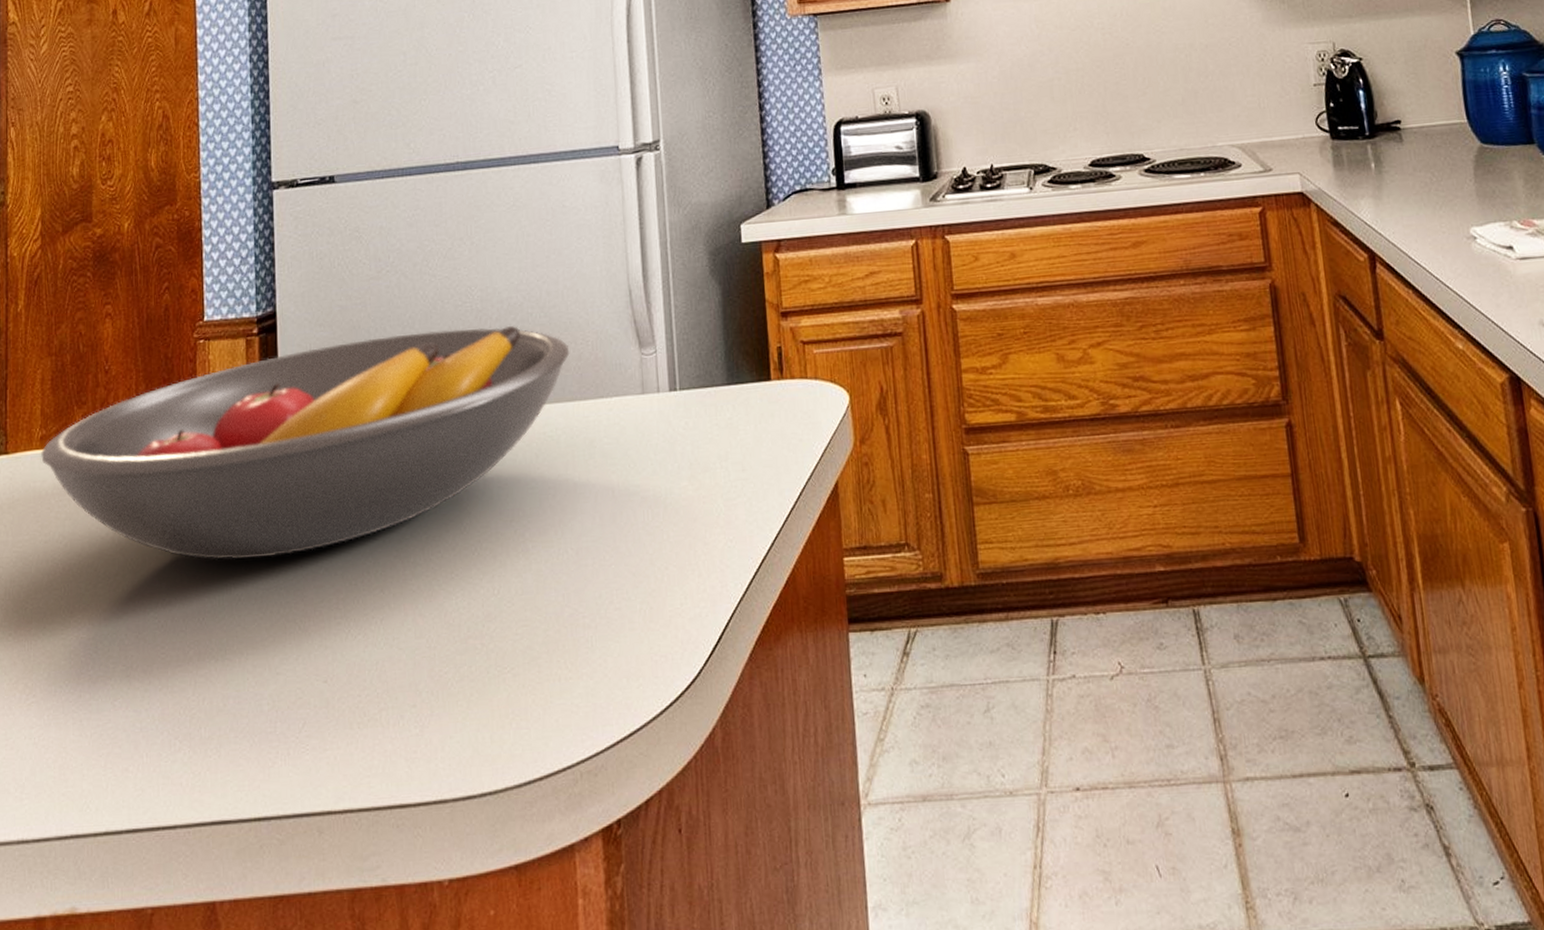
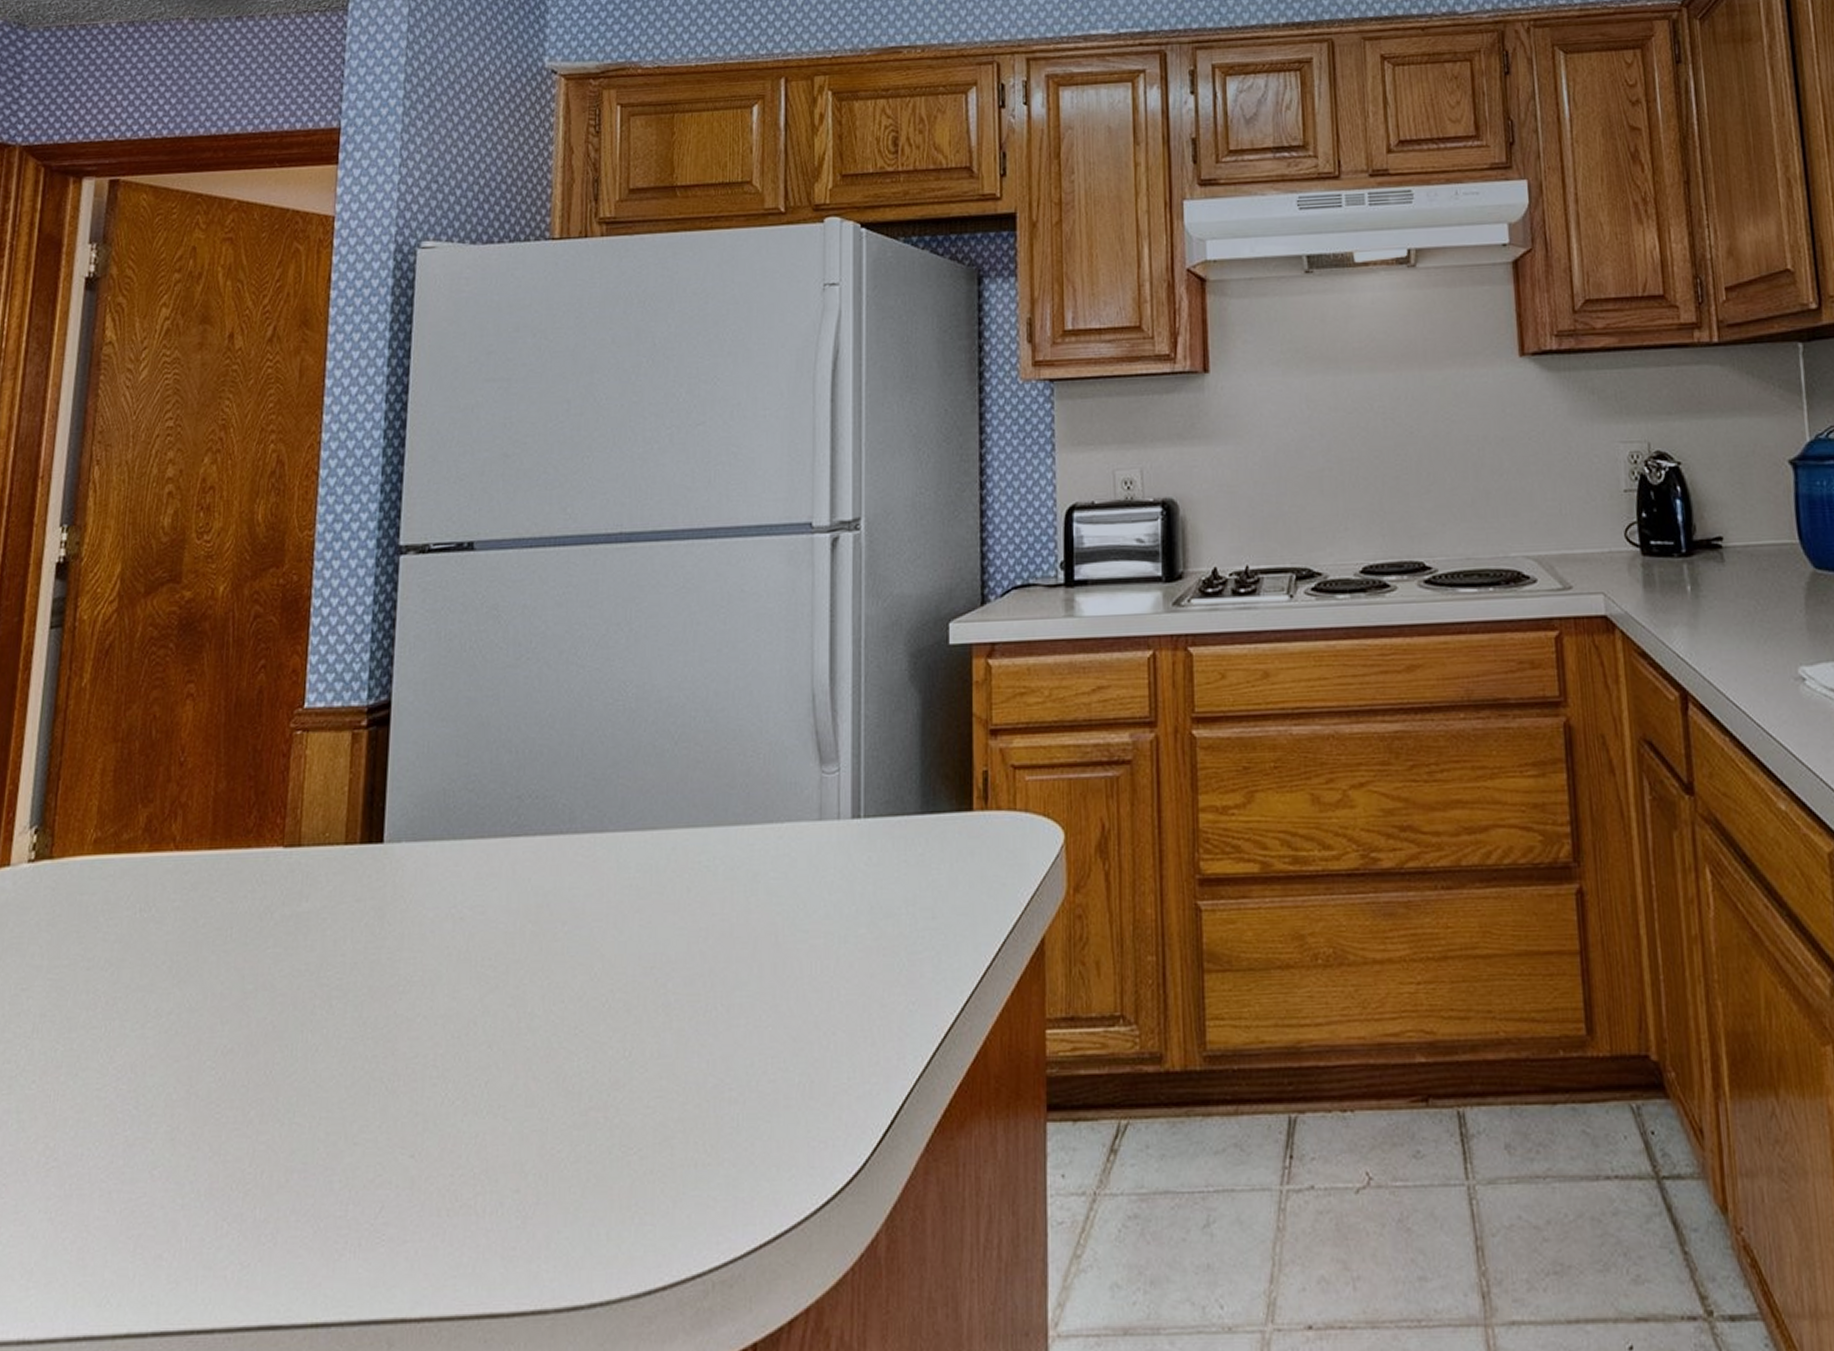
fruit bowl: present [41,326,570,560] -> none [92,731,737,1001]

